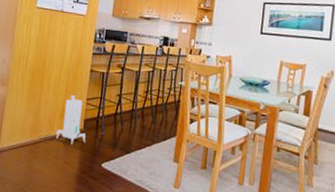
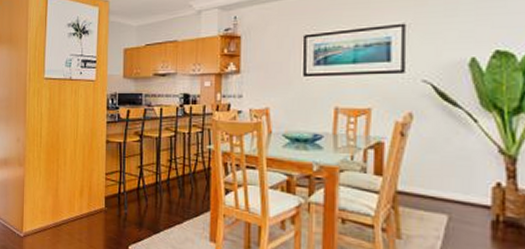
toy robot: present [56,95,86,145] -> none [77,171,109,226]

